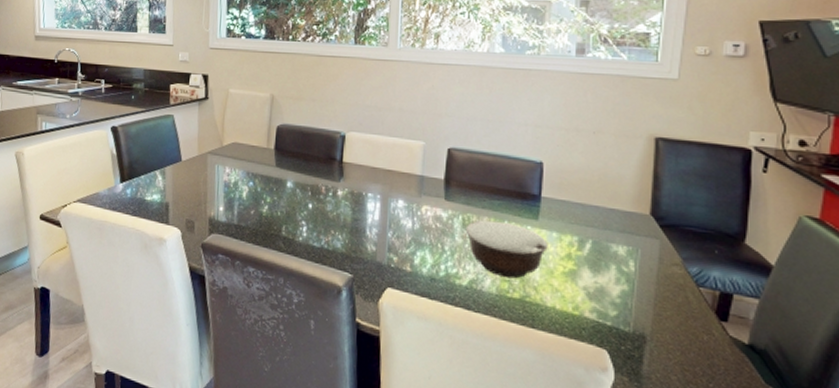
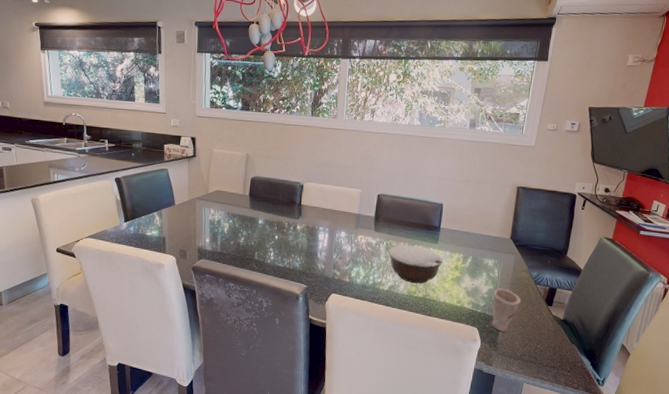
cup: none [629,289,676,359] -> present [492,288,522,332]

